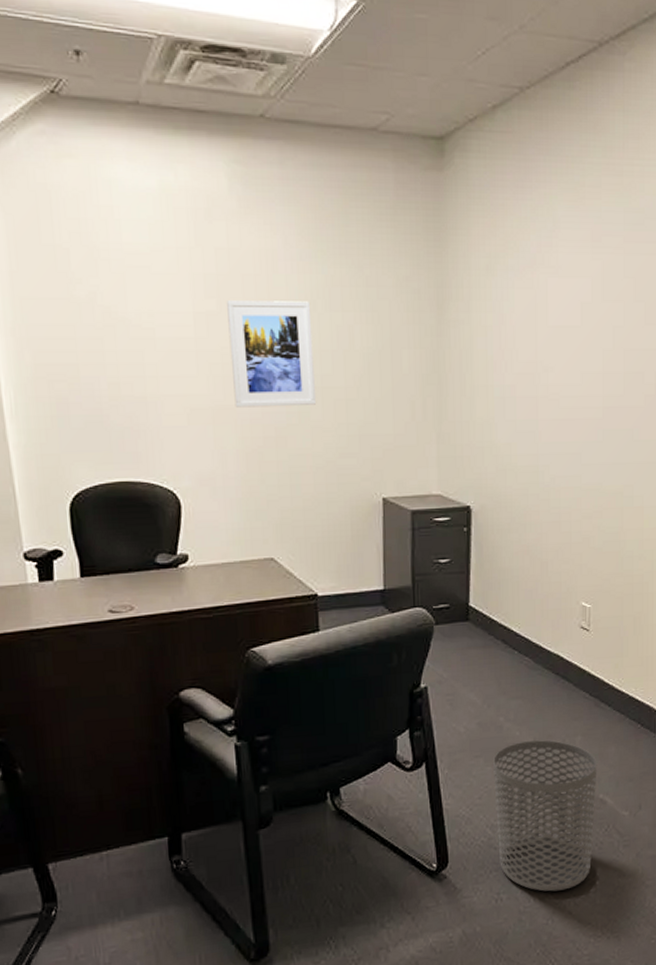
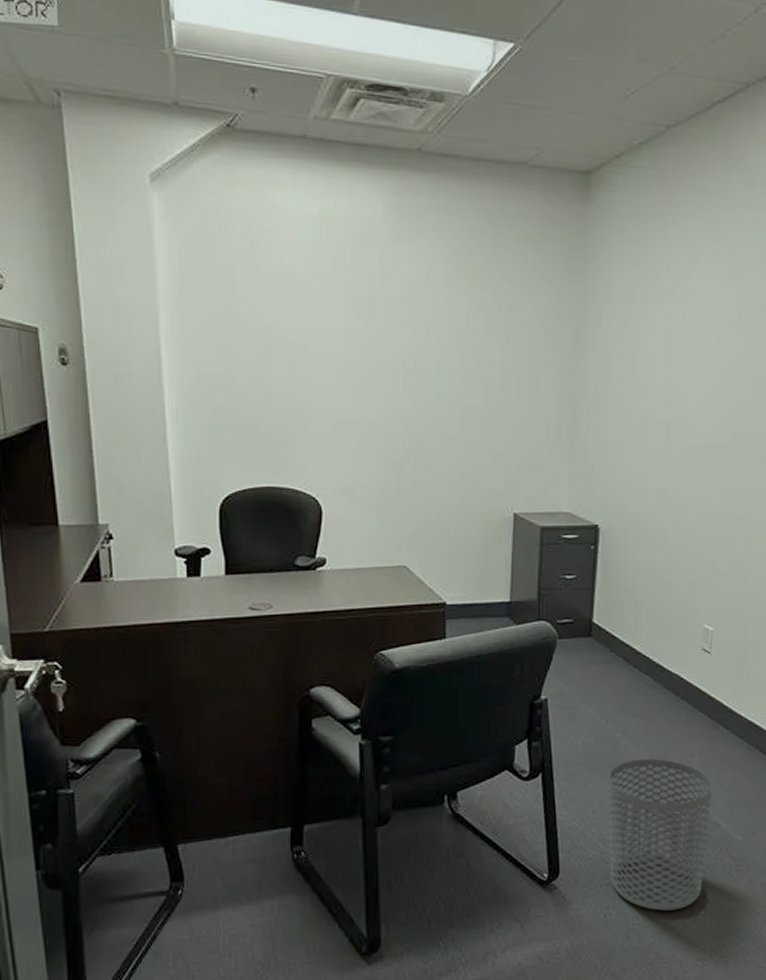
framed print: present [227,300,316,408] -> none [376,321,455,423]

